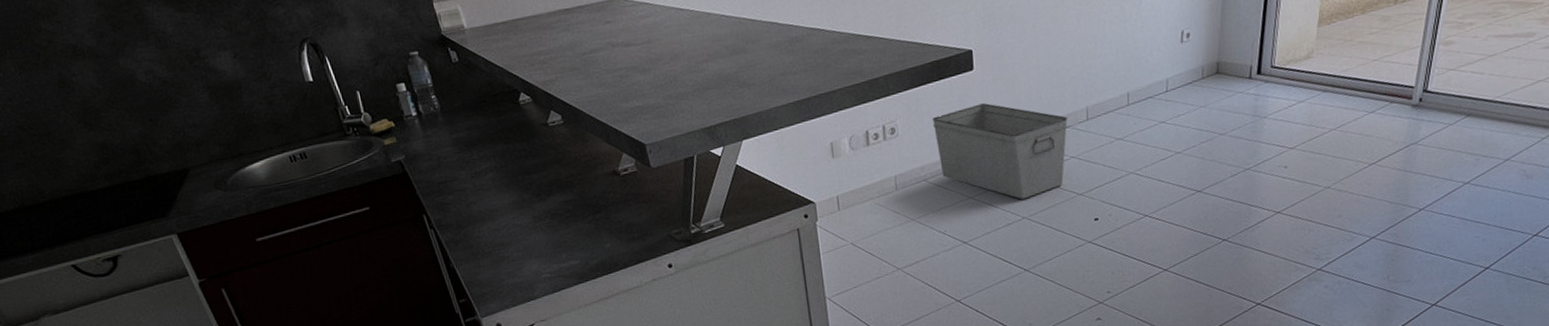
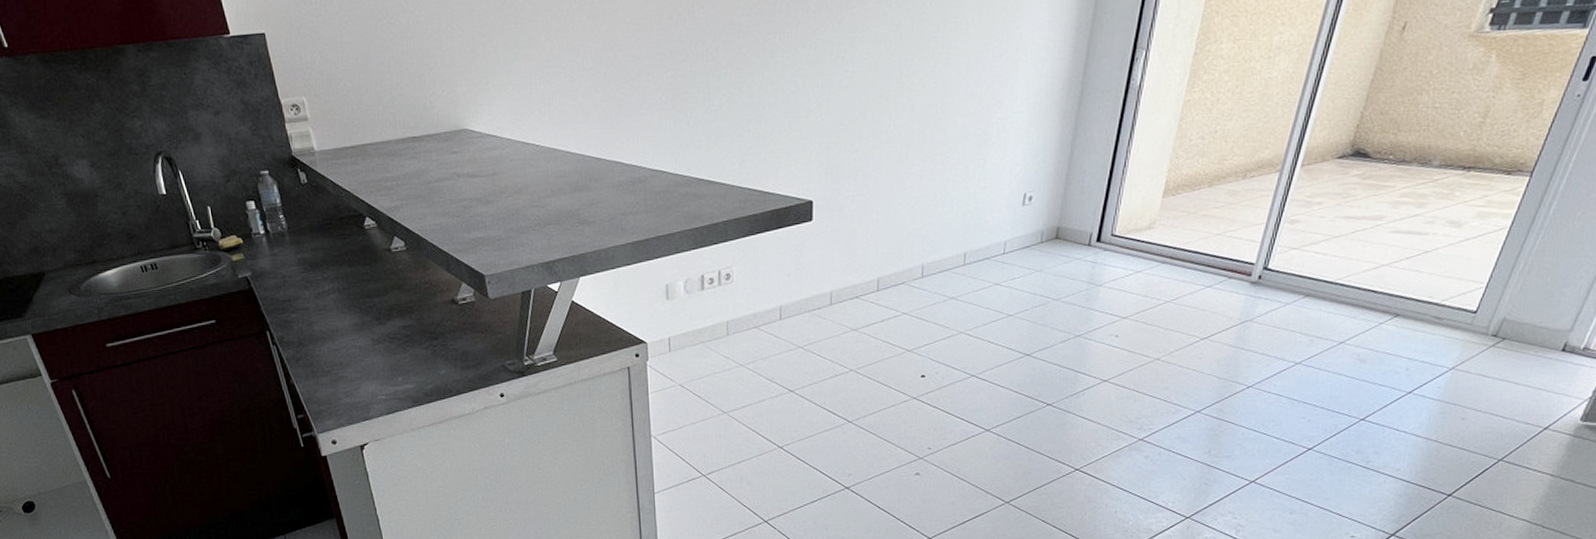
storage bin: present [932,103,1068,199] -> none [767,255,902,352]

